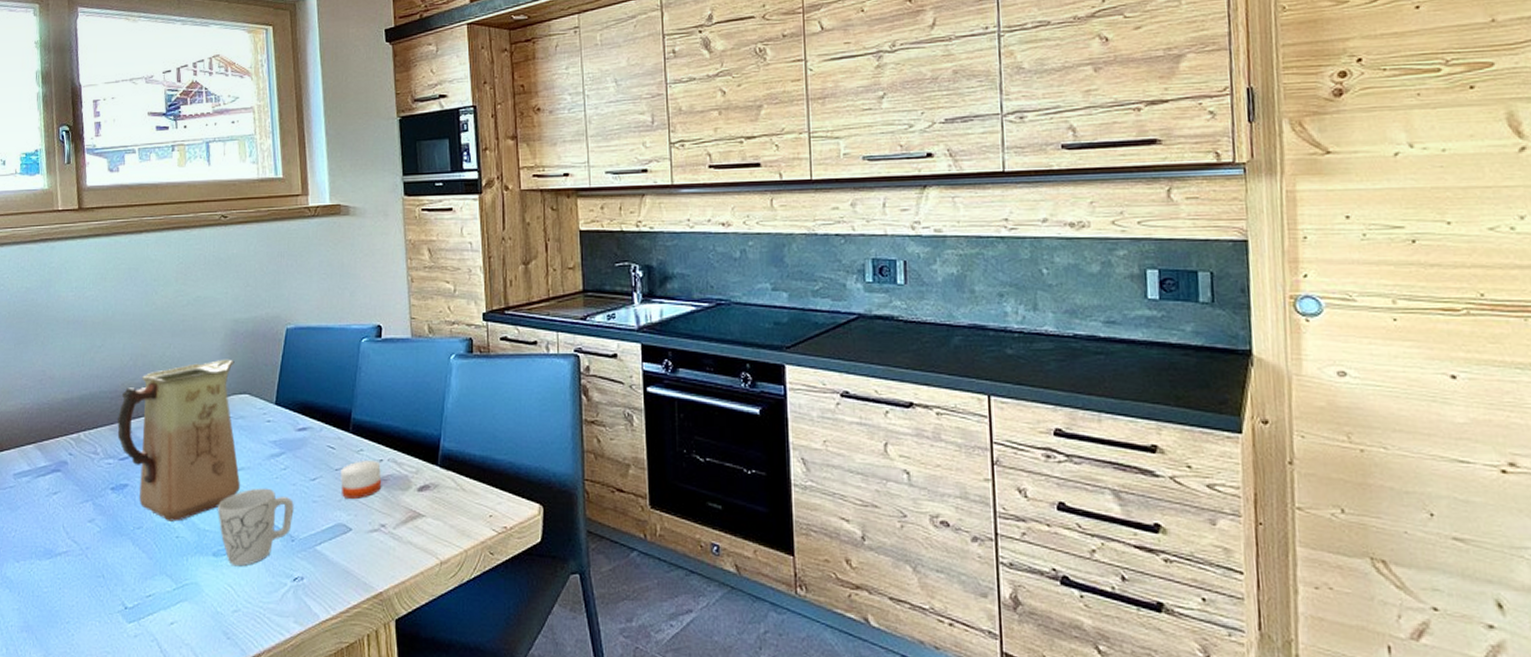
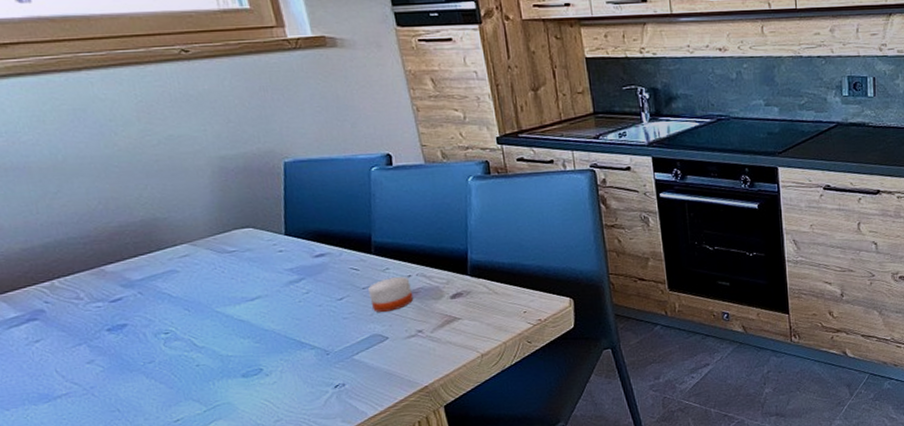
vase: present [117,359,240,522] -> none [96,195,260,353]
mug: present [218,488,294,567] -> none [238,311,324,383]

